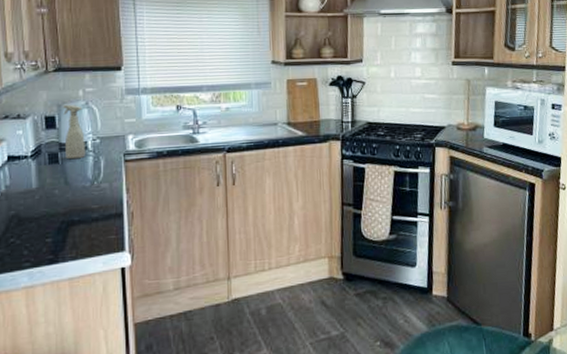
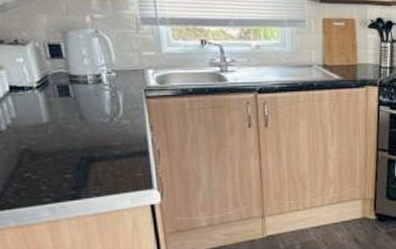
spray bottle: present [63,104,86,159] -> none [69,31,102,93]

